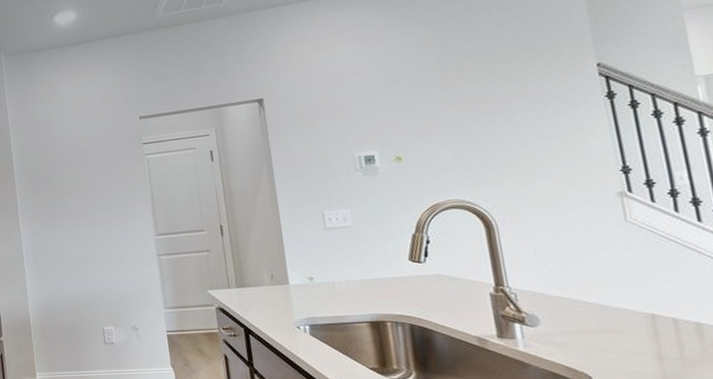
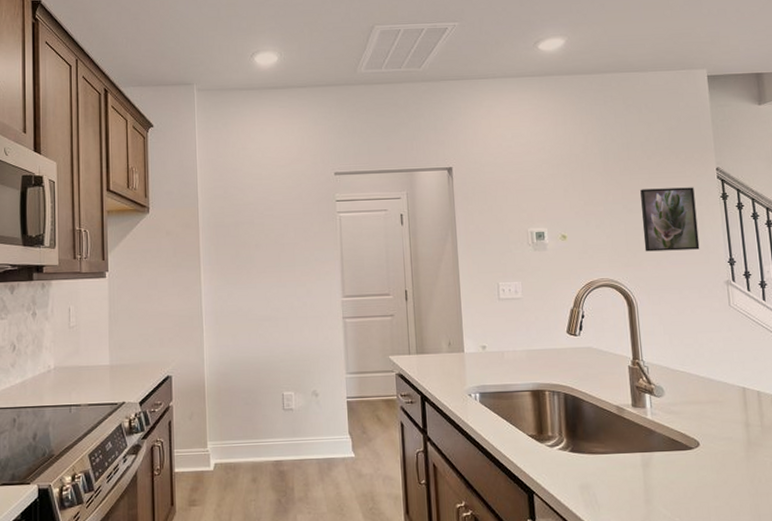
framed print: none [493,89,579,167] -> present [640,187,700,252]

